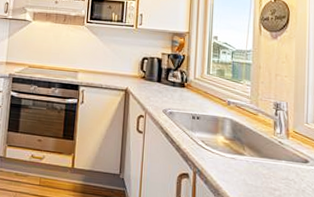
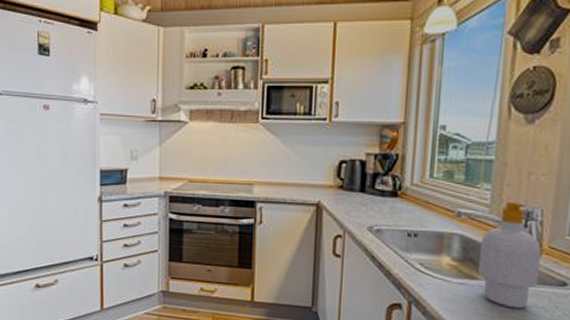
soap bottle: none [245,95,288,181] -> present [478,201,541,309]

